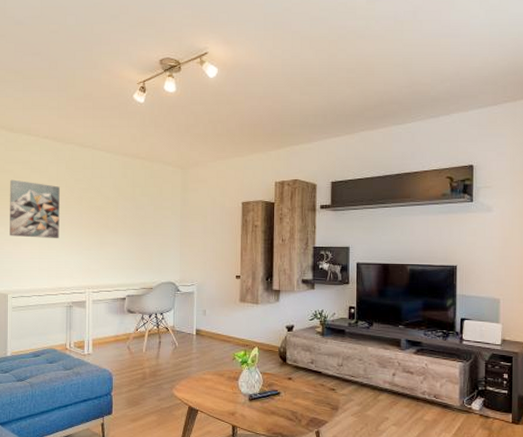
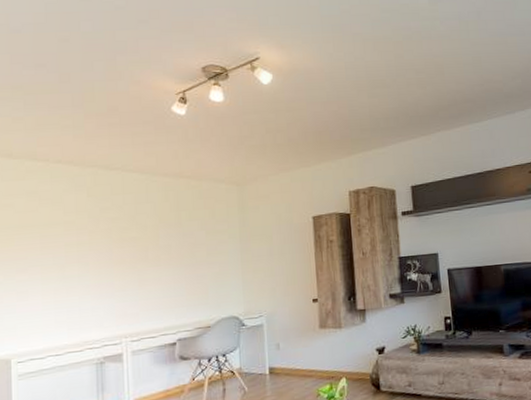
wall art: present [10,179,60,238] -> none [9,215,82,286]

